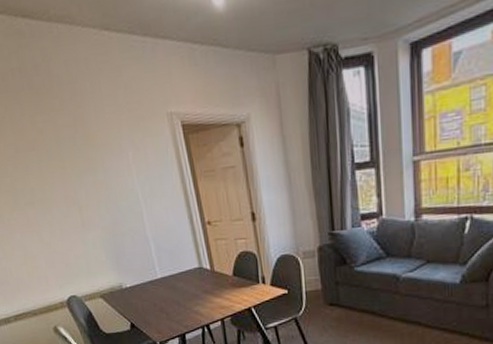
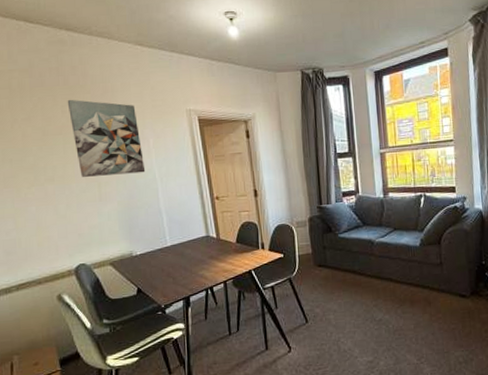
wall art: none [35,106,127,200] -> present [67,99,146,177]

